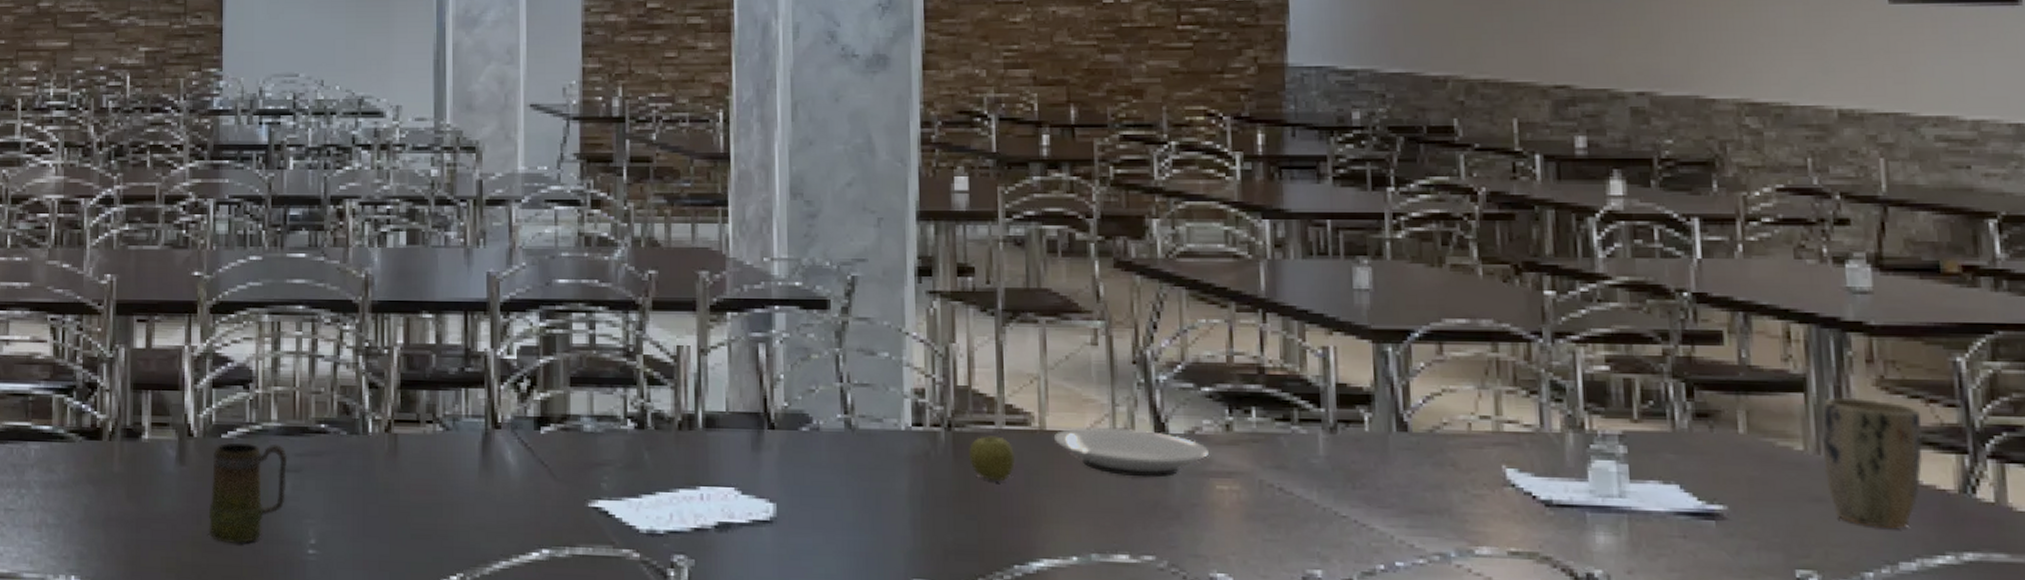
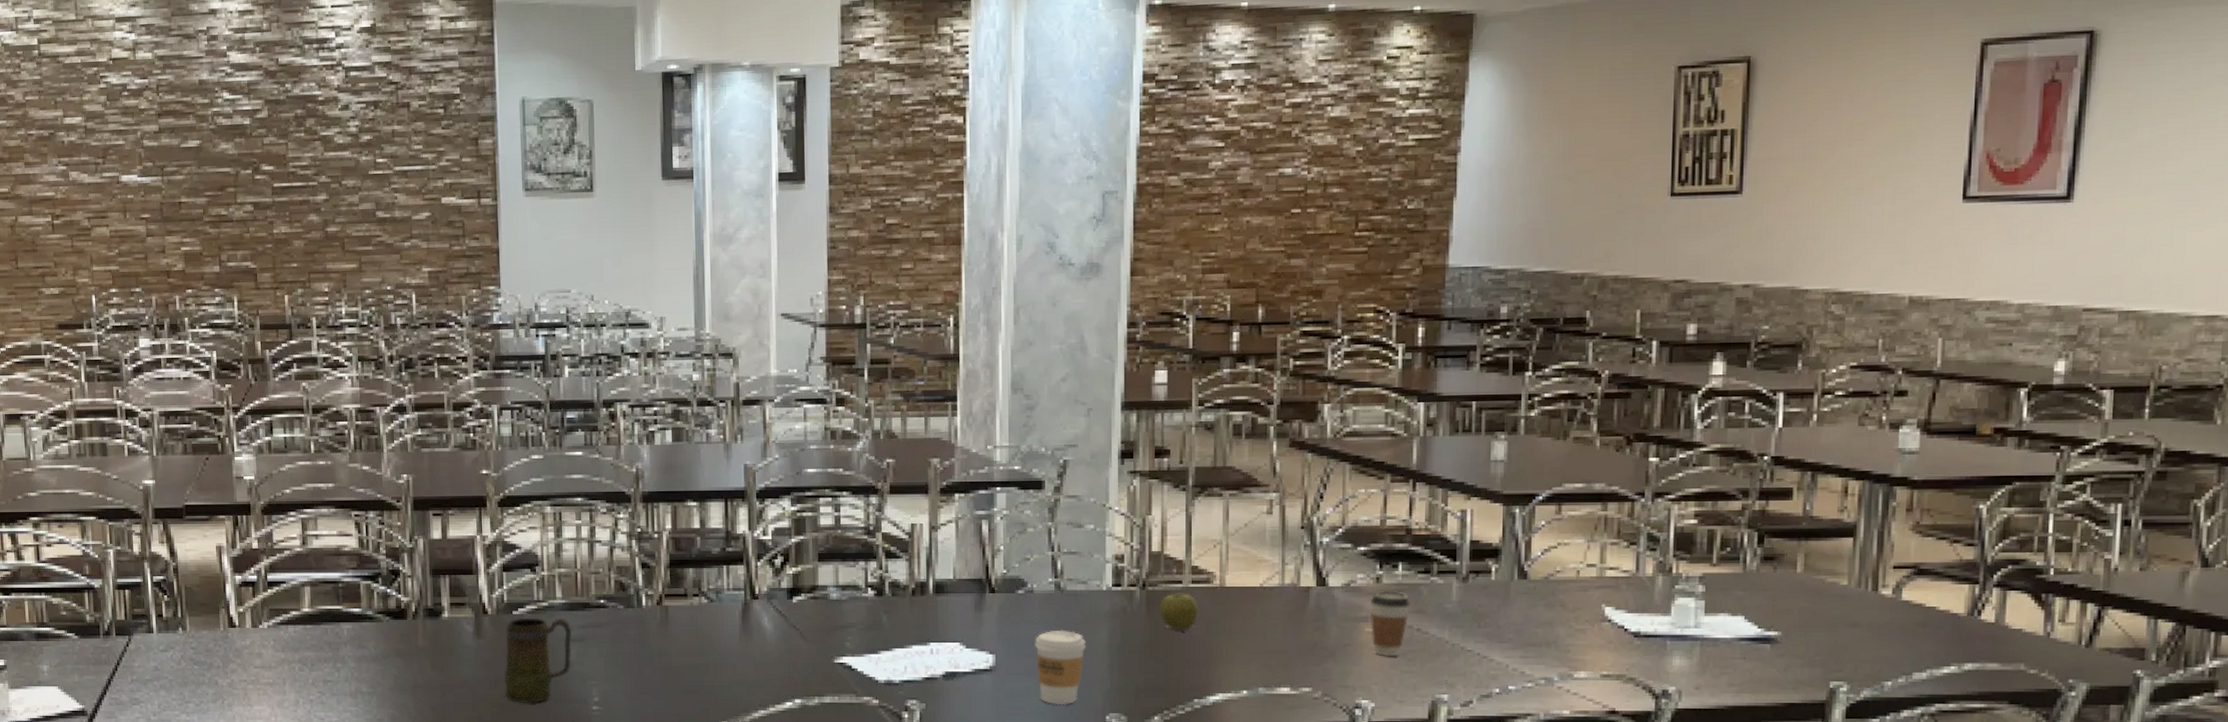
coffee cup: none [822,476,883,567] -> present [1035,630,1086,705]
plate: present [1053,427,1209,478] -> none [1231,583,1361,623]
coffee cup: none [1220,440,1269,520] -> present [1369,590,1410,656]
plant pot: present [1821,397,1923,528] -> none [1862,540,1946,646]

